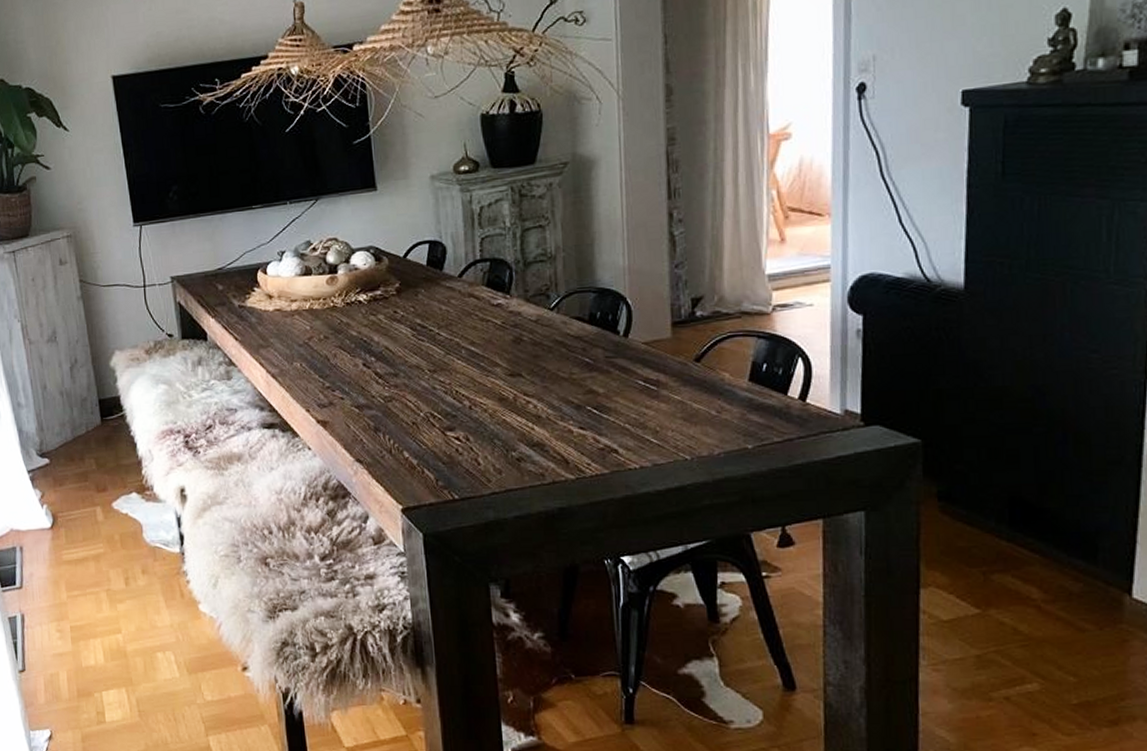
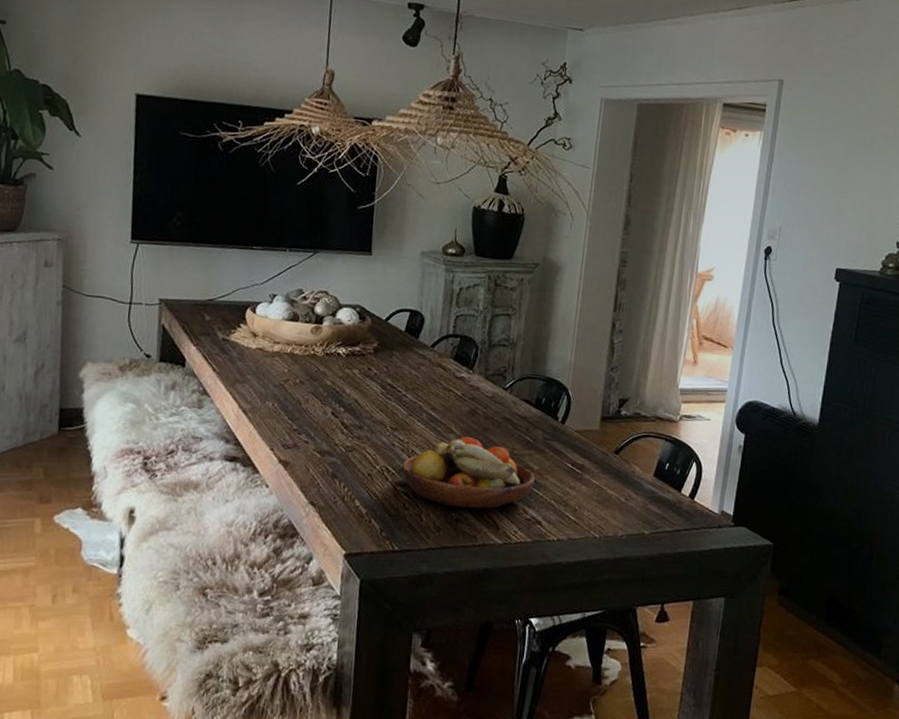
fruit bowl: none [447,367,602,446] -> present [401,436,535,509]

